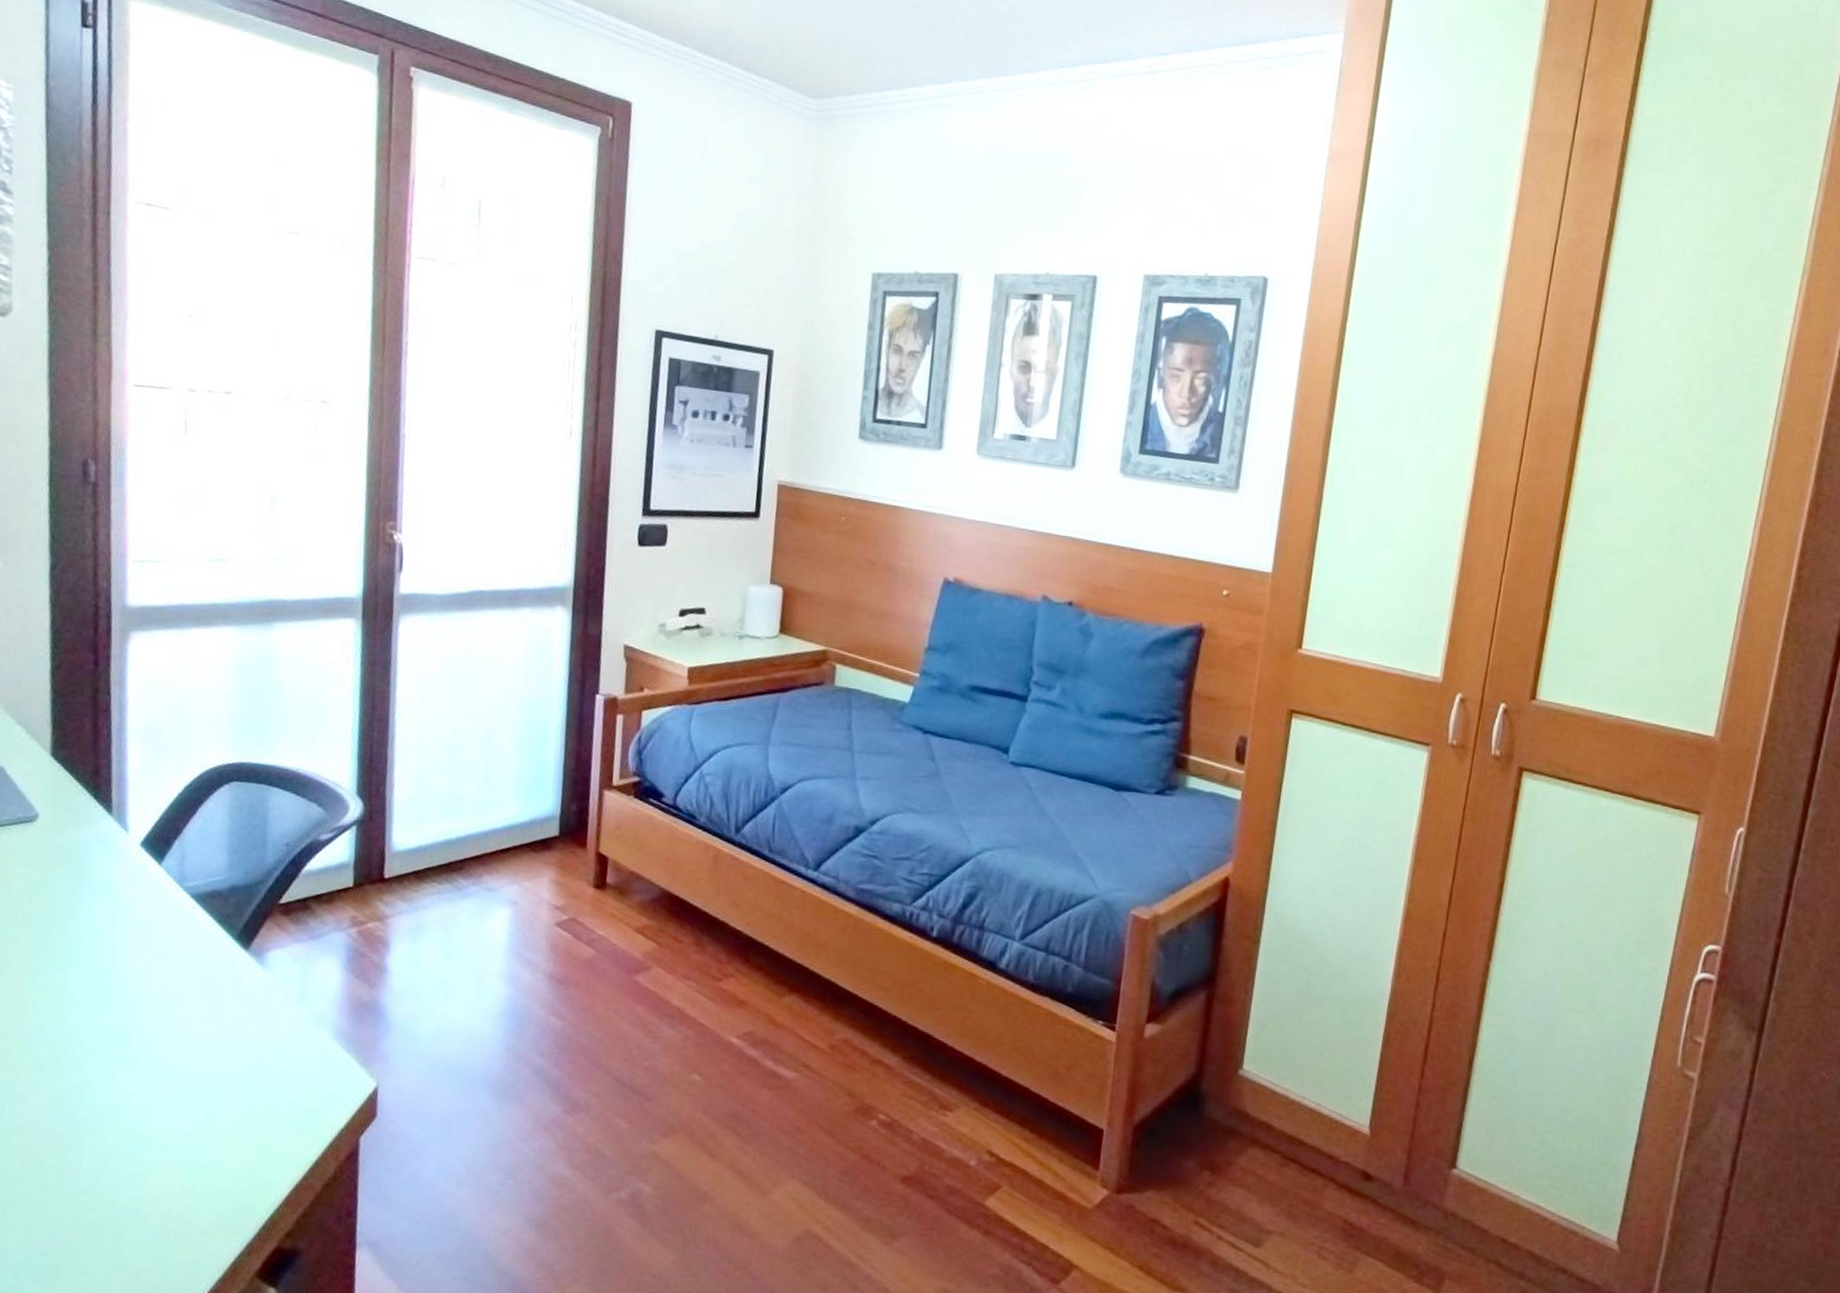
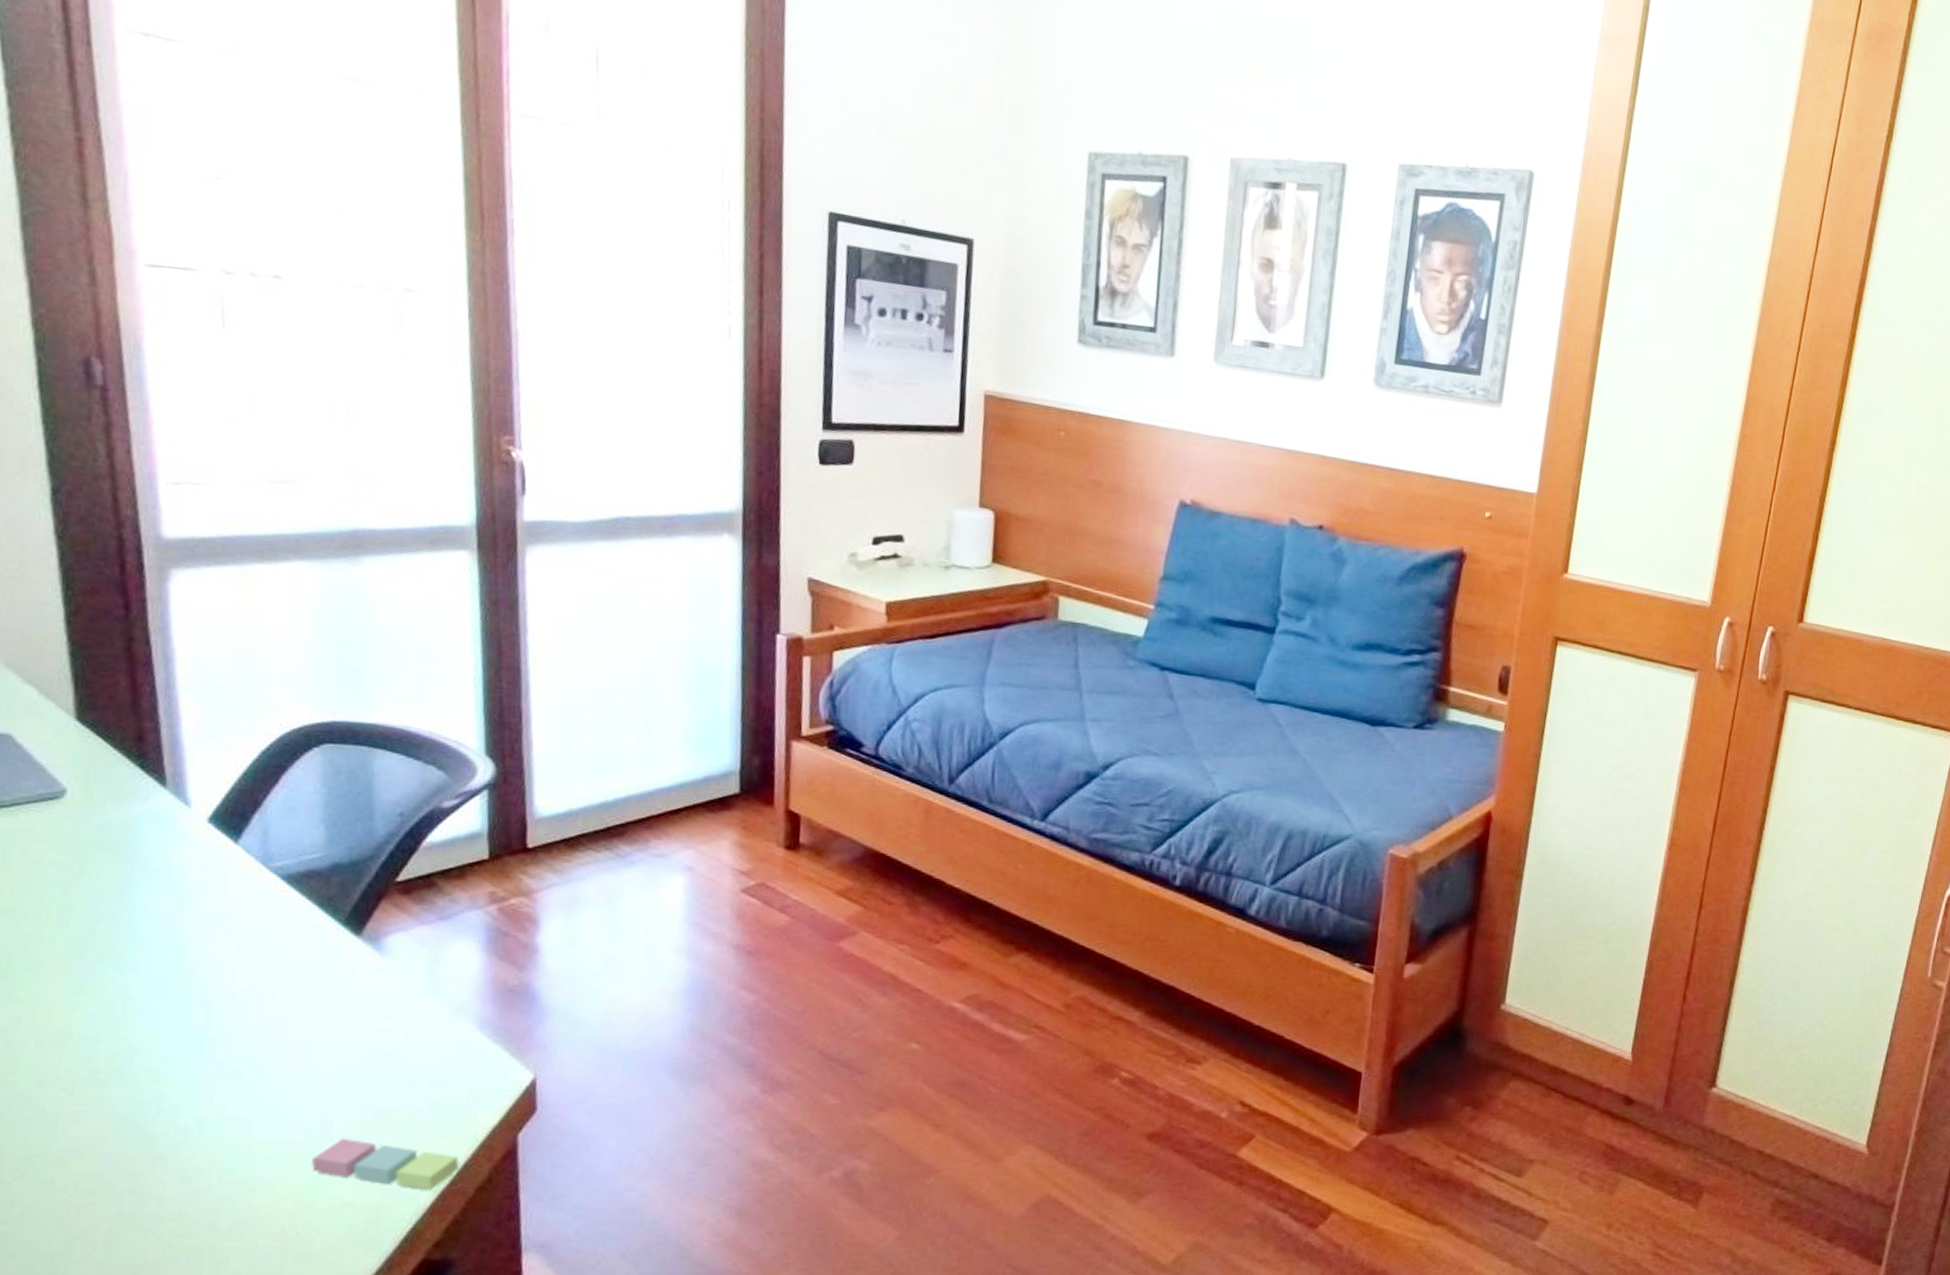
sticky notes: none [194,1131,312,1184] -> present [310,1138,460,1190]

